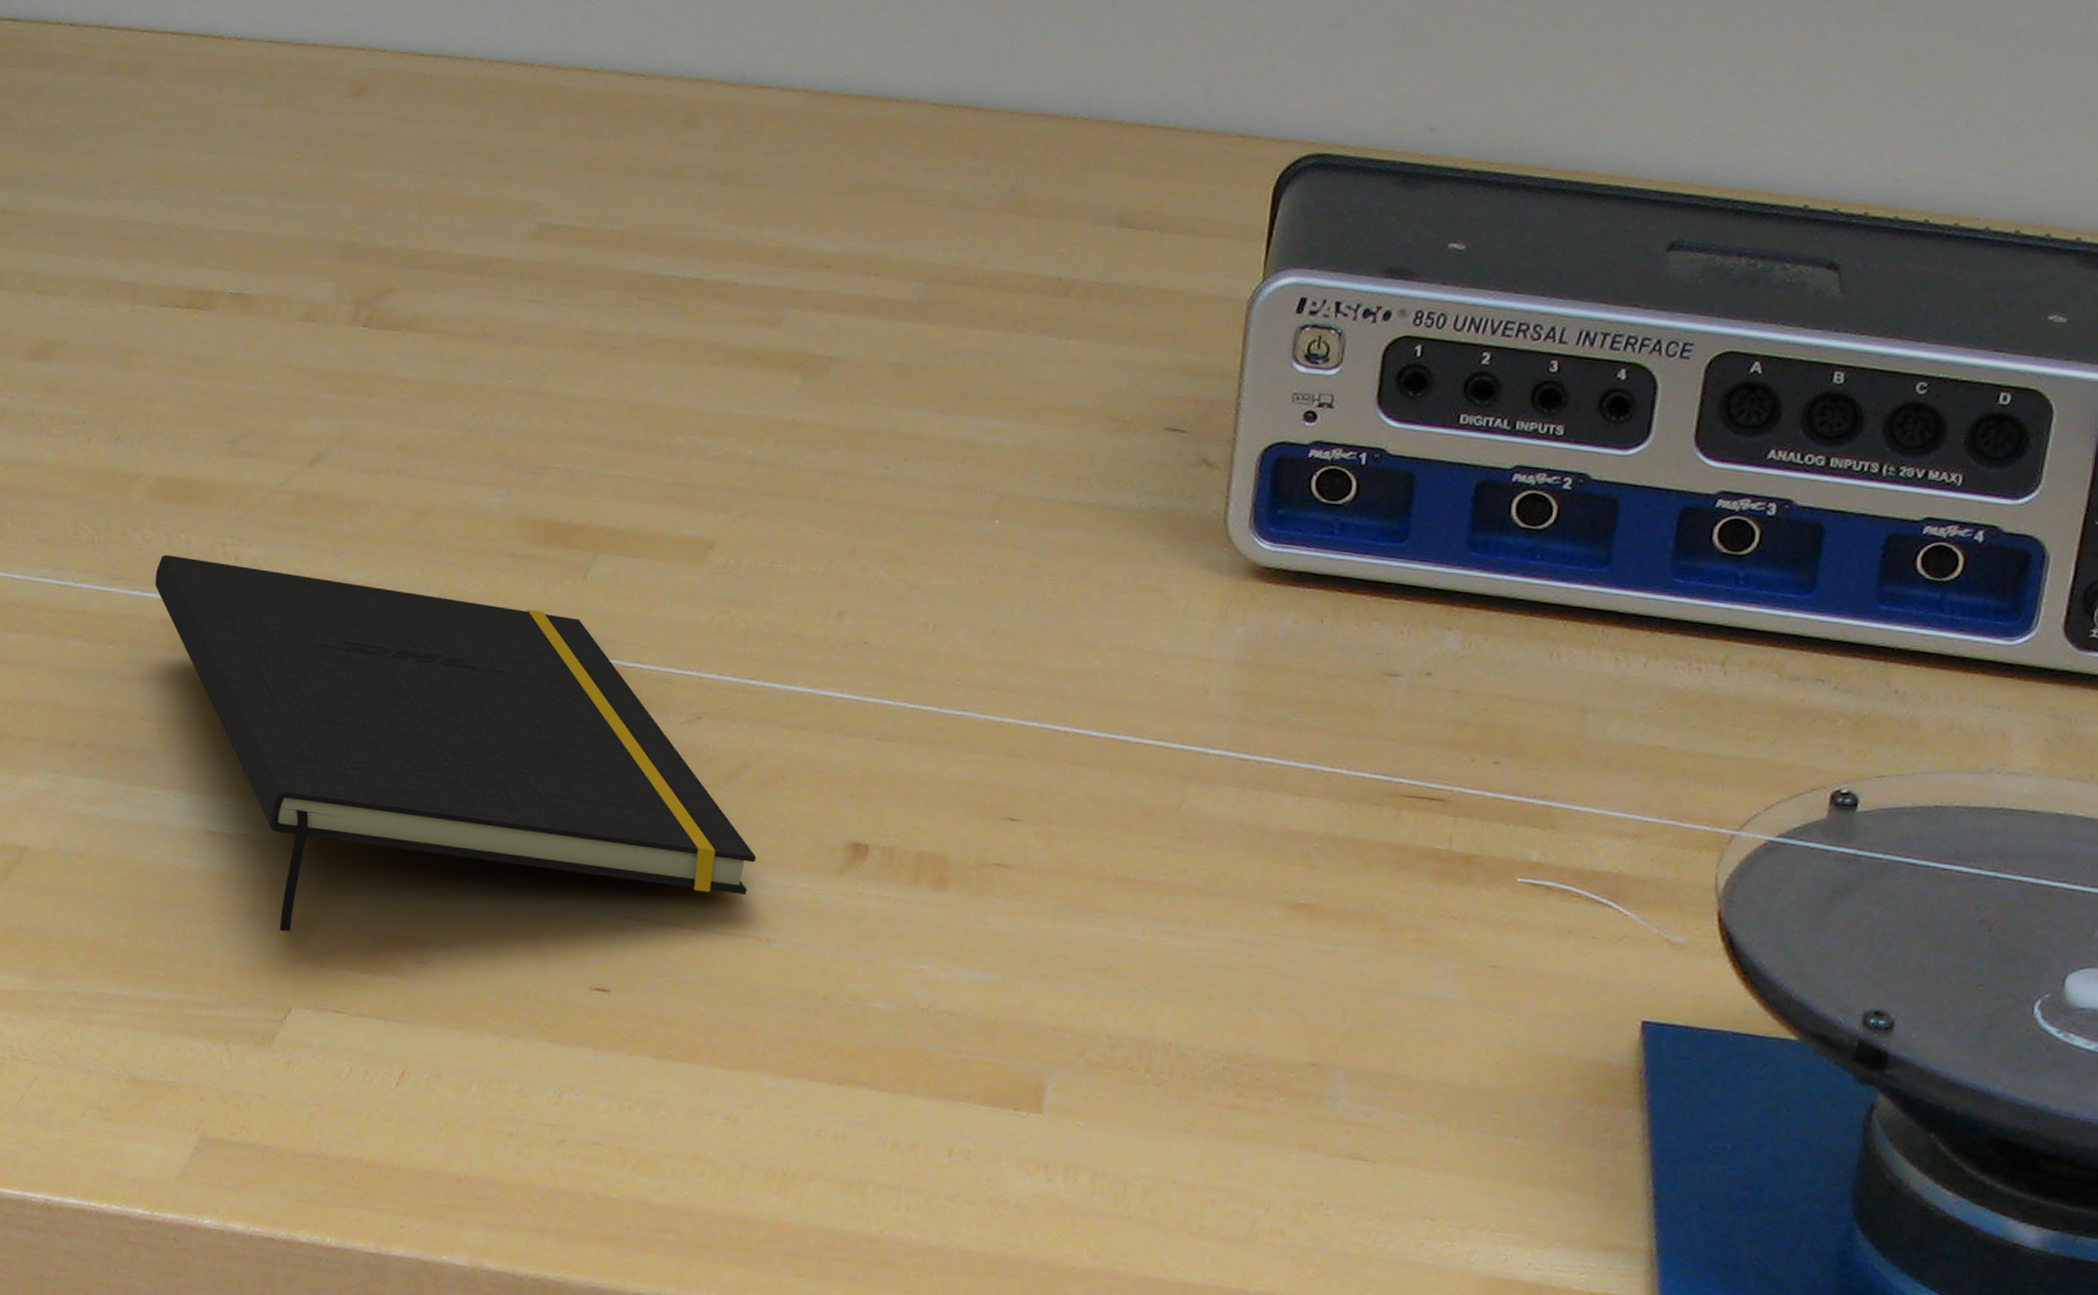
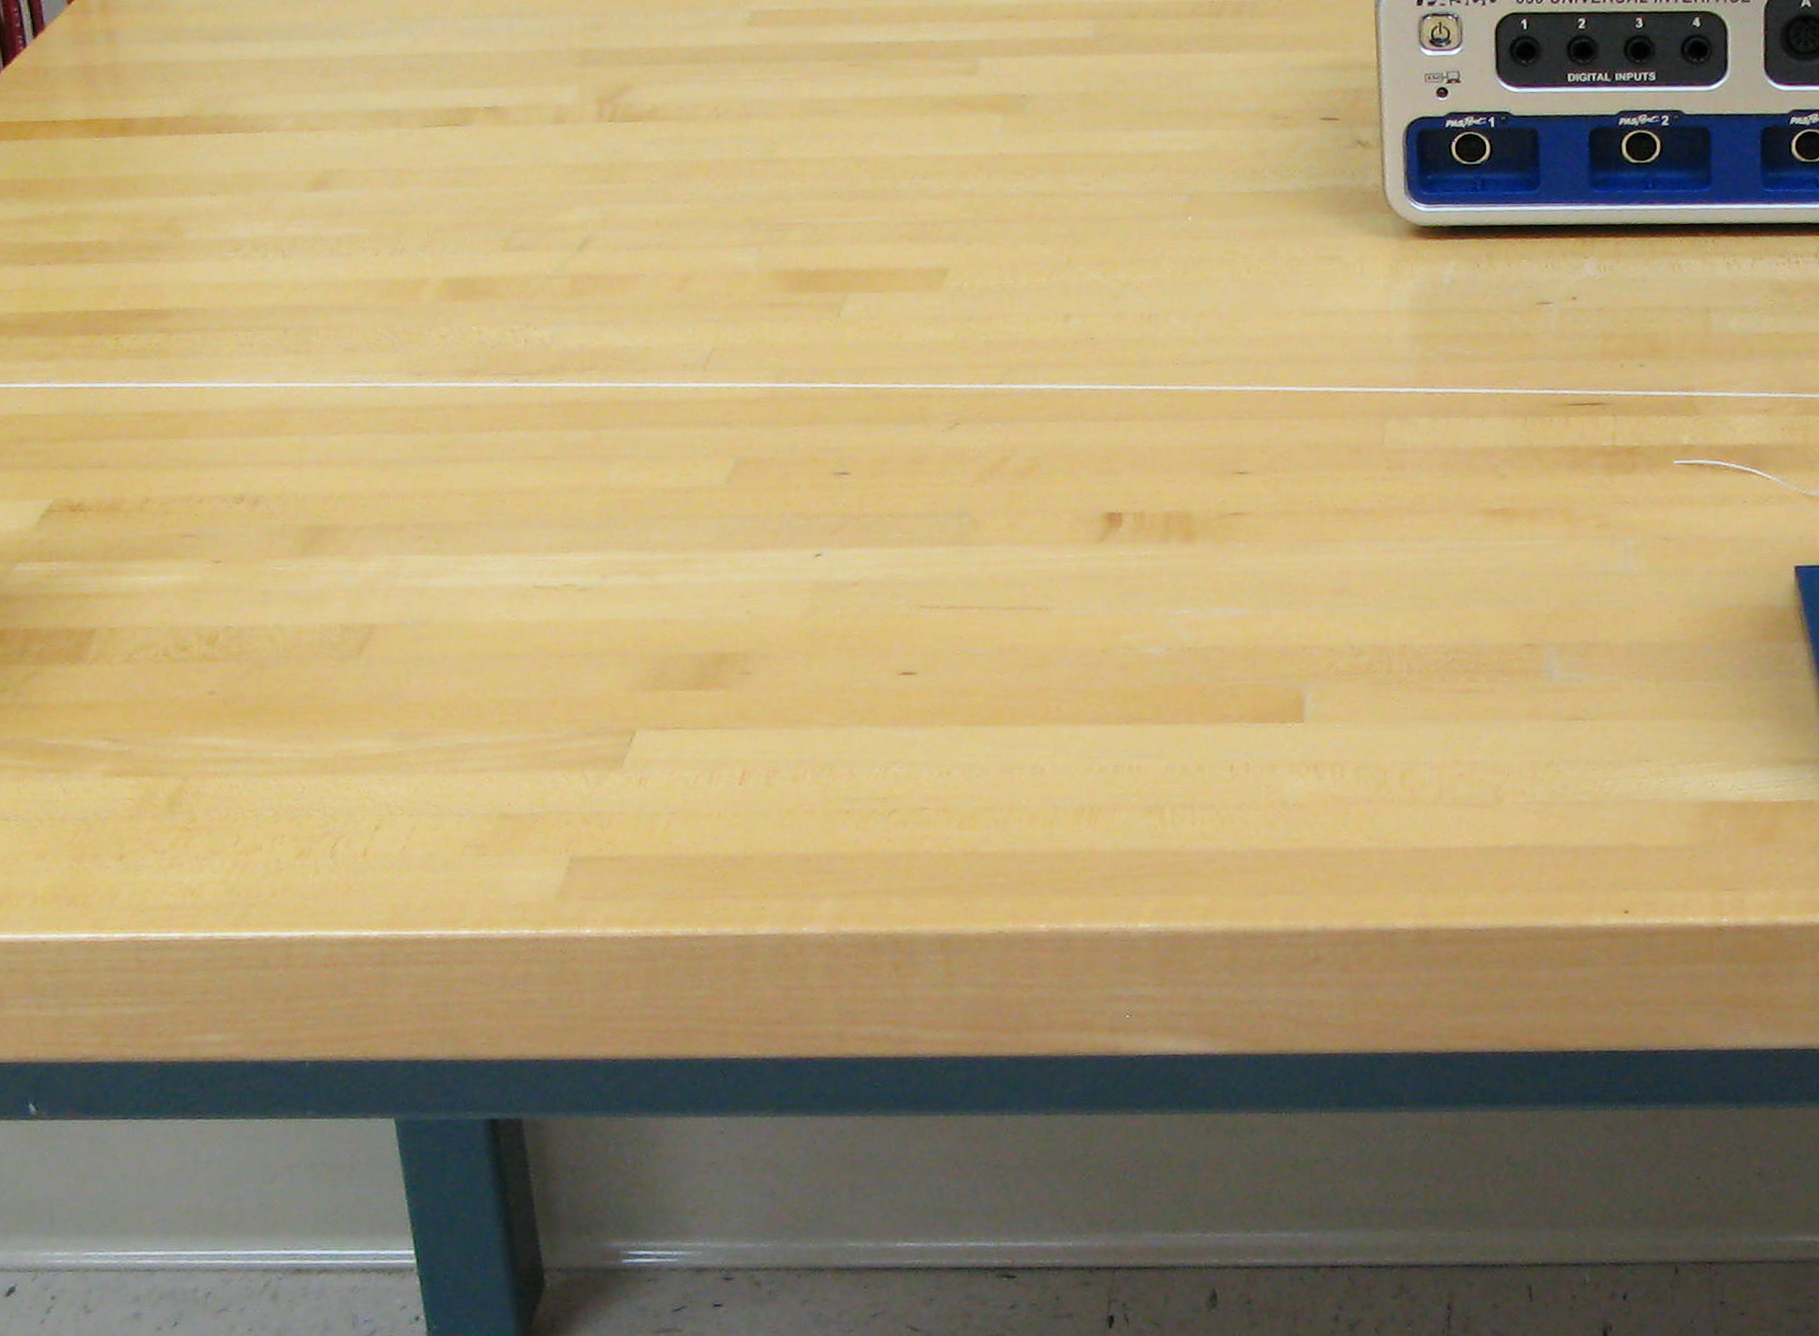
notepad: present [155,555,757,932] -> none [455,346,1026,665]

